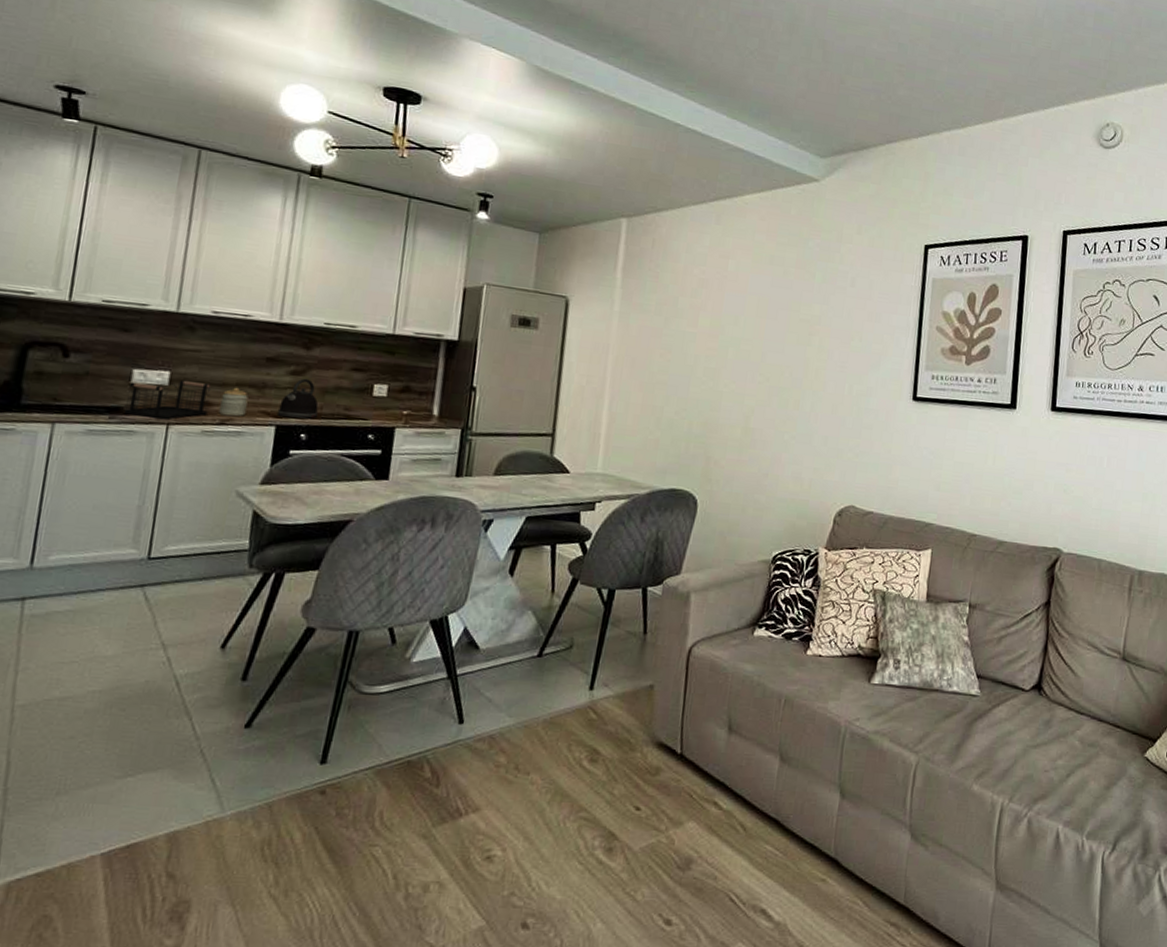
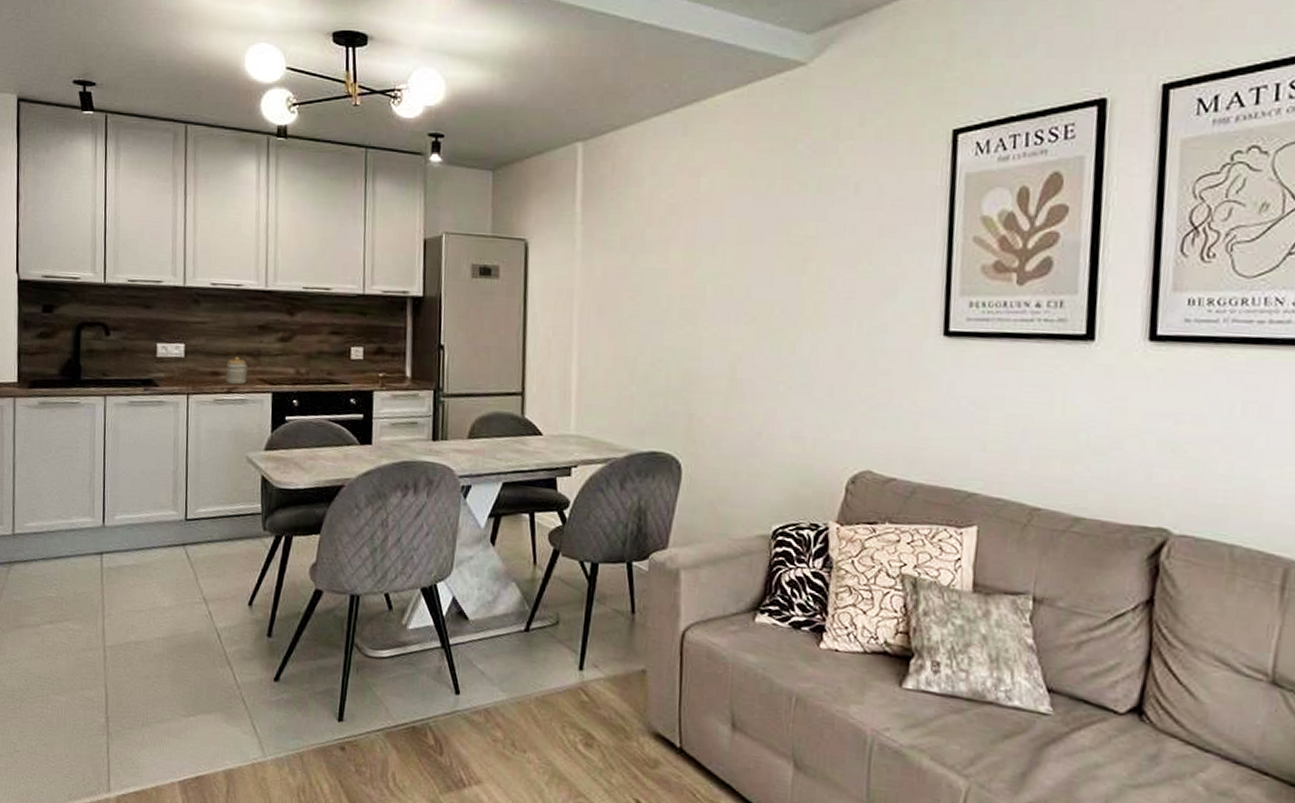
dish rack: present [123,379,211,420] -> none [154,351,218,390]
kettle: present [277,378,319,419] -> none [272,344,306,386]

